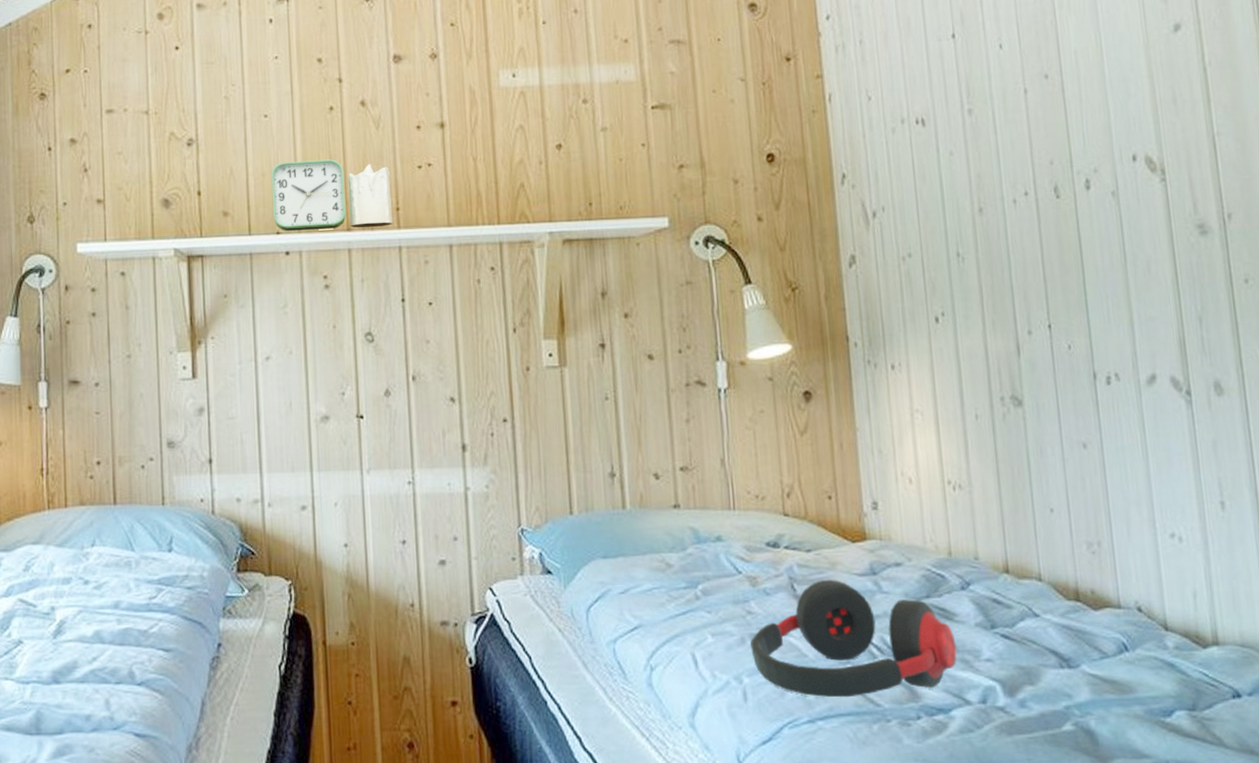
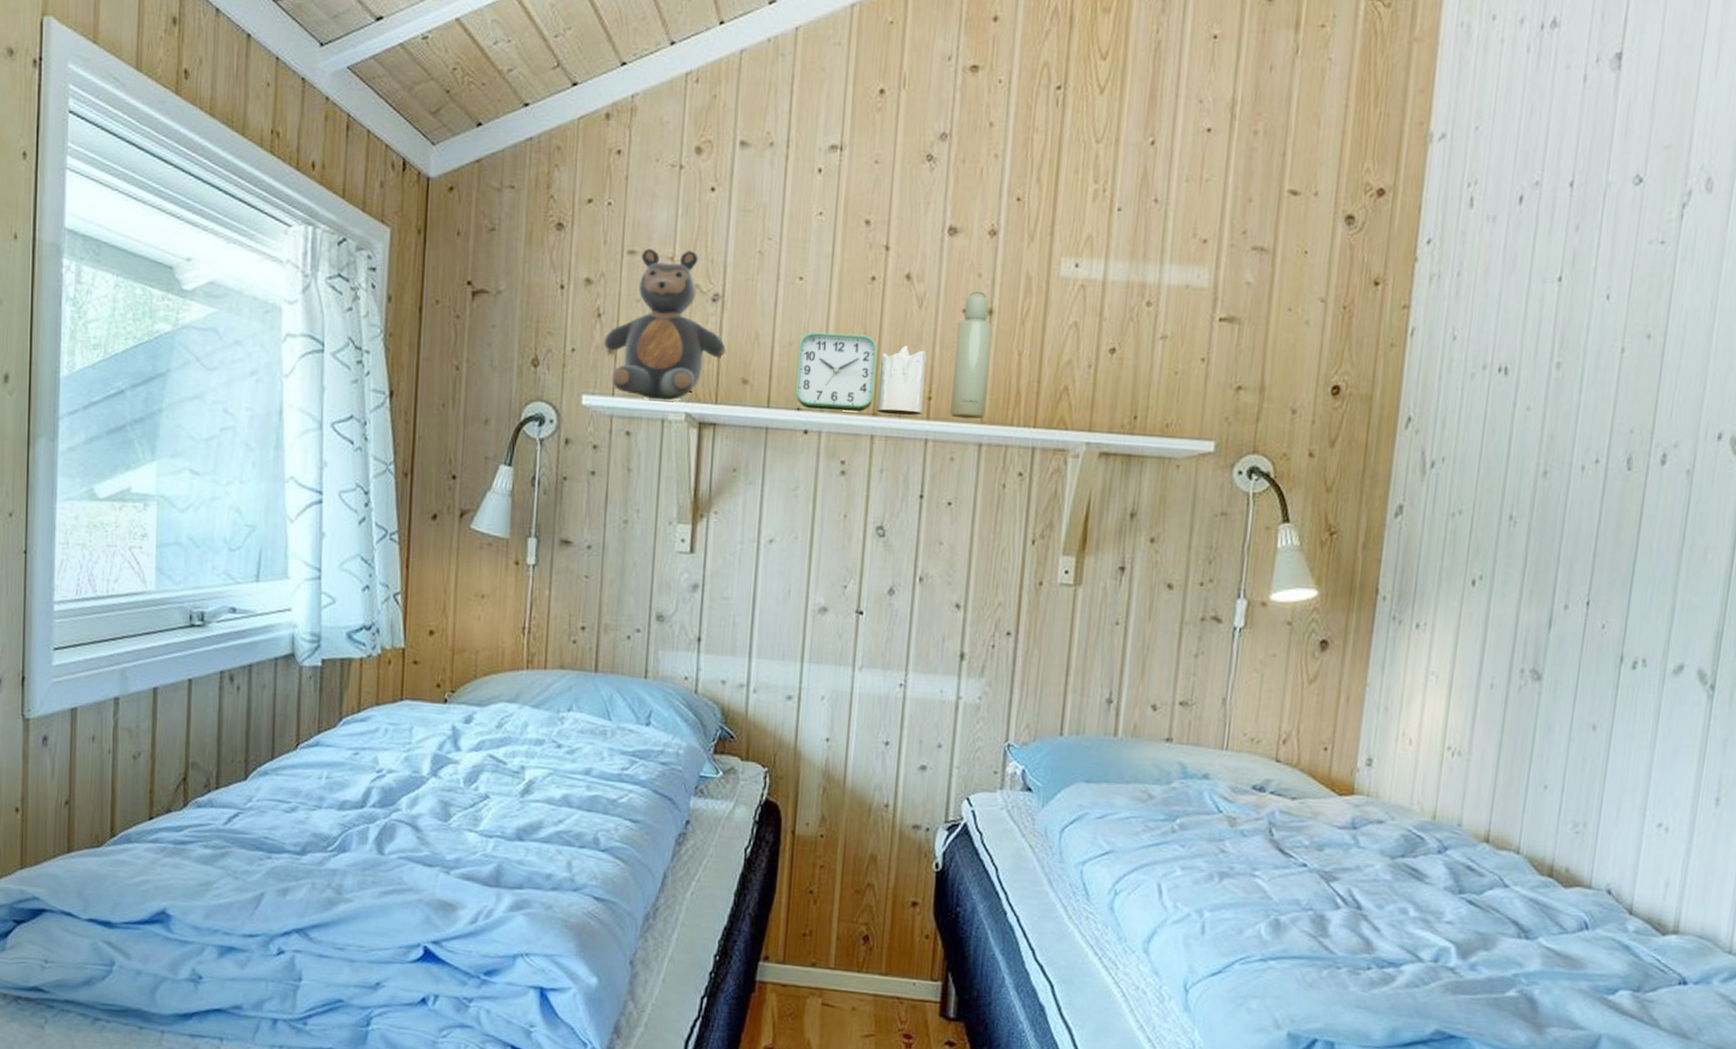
teddy bear: none [92,104,205,240] -> present [603,248,726,401]
bottle: none [413,107,451,224] -> present [950,289,993,419]
headphones: present [750,579,957,698] -> none [1217,828,1421,942]

